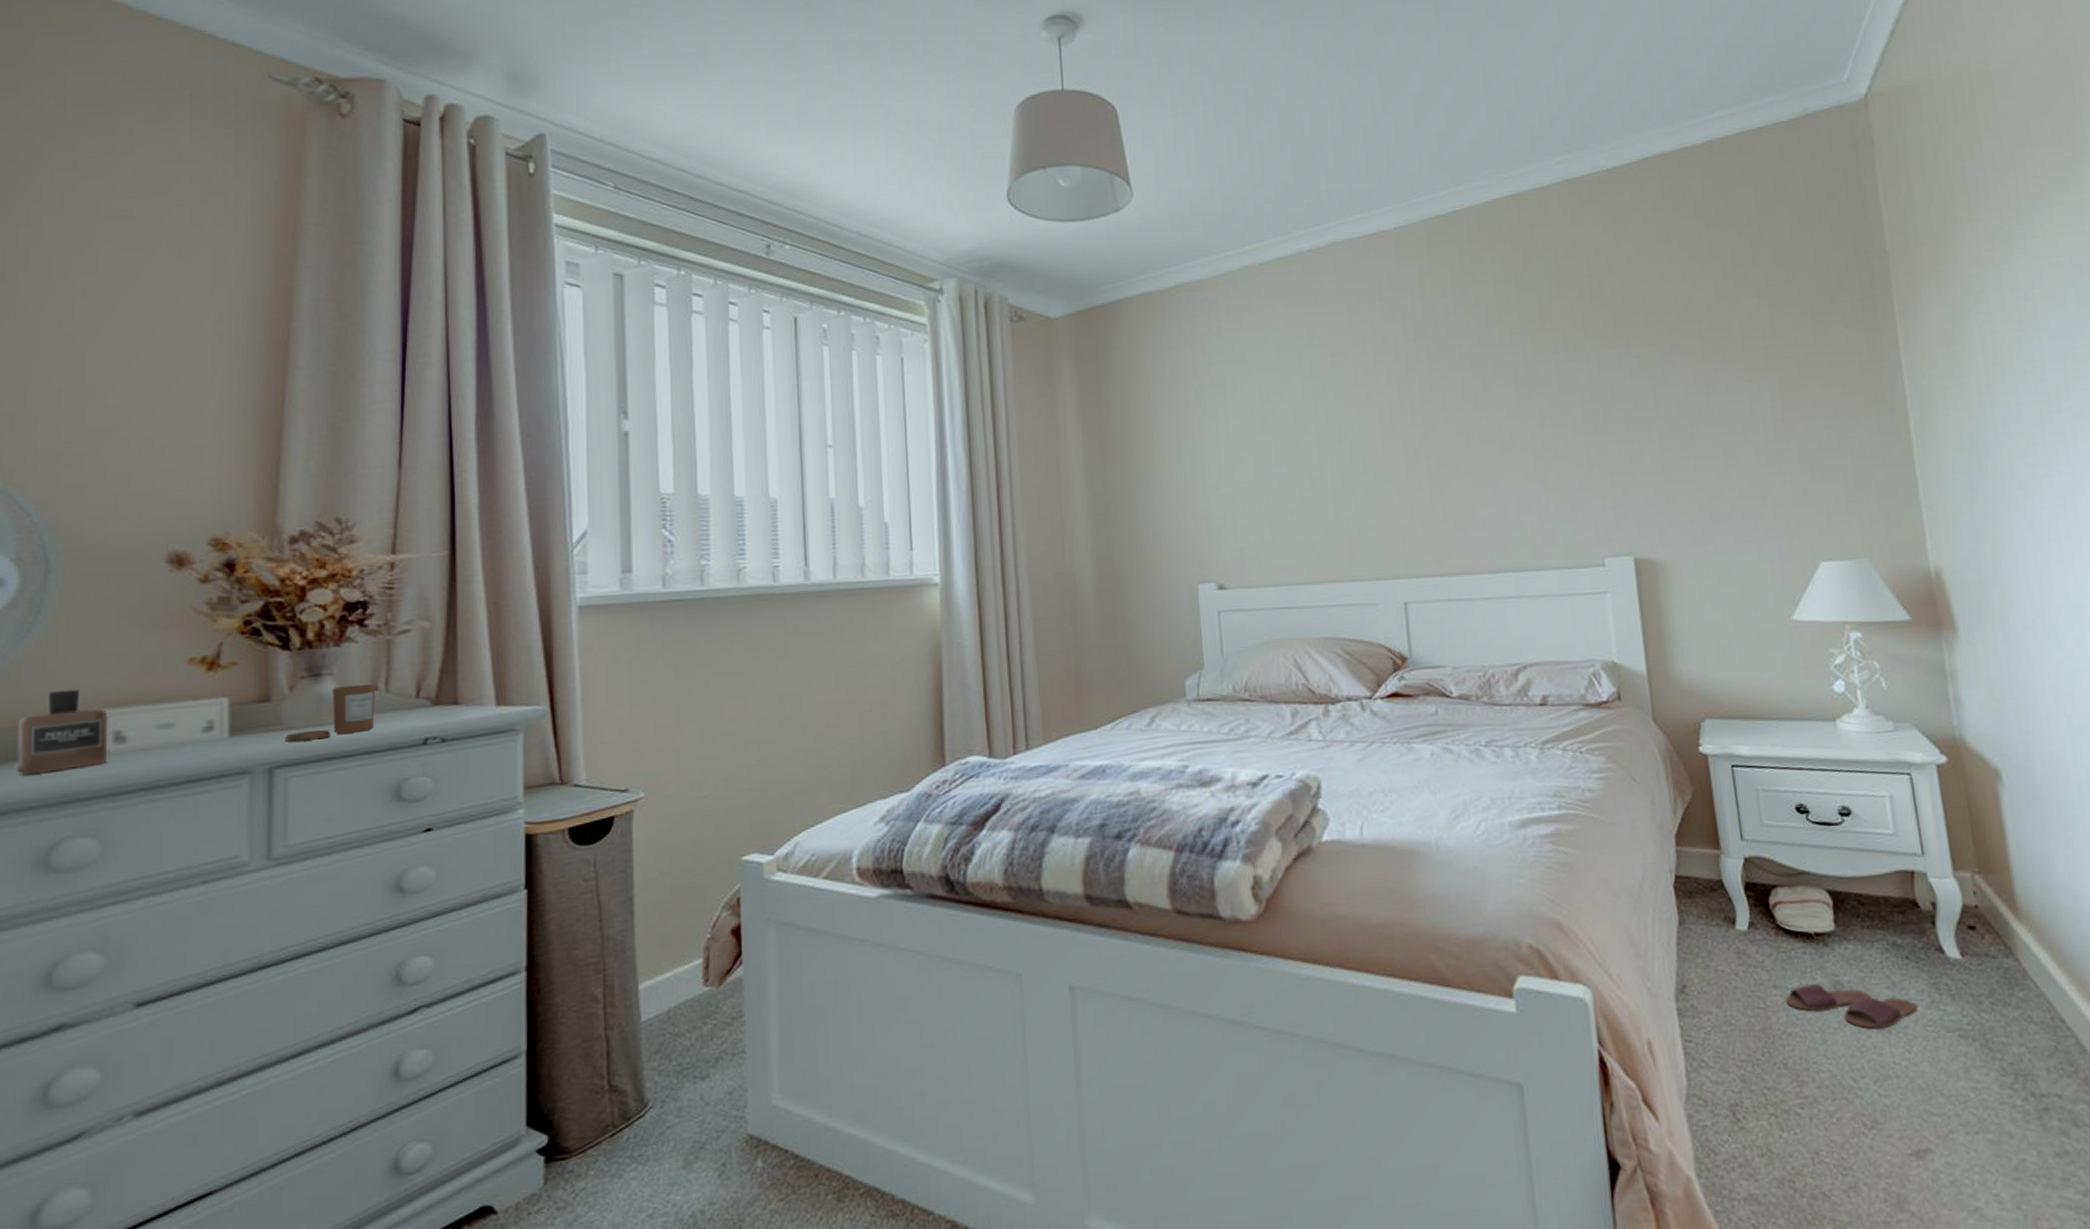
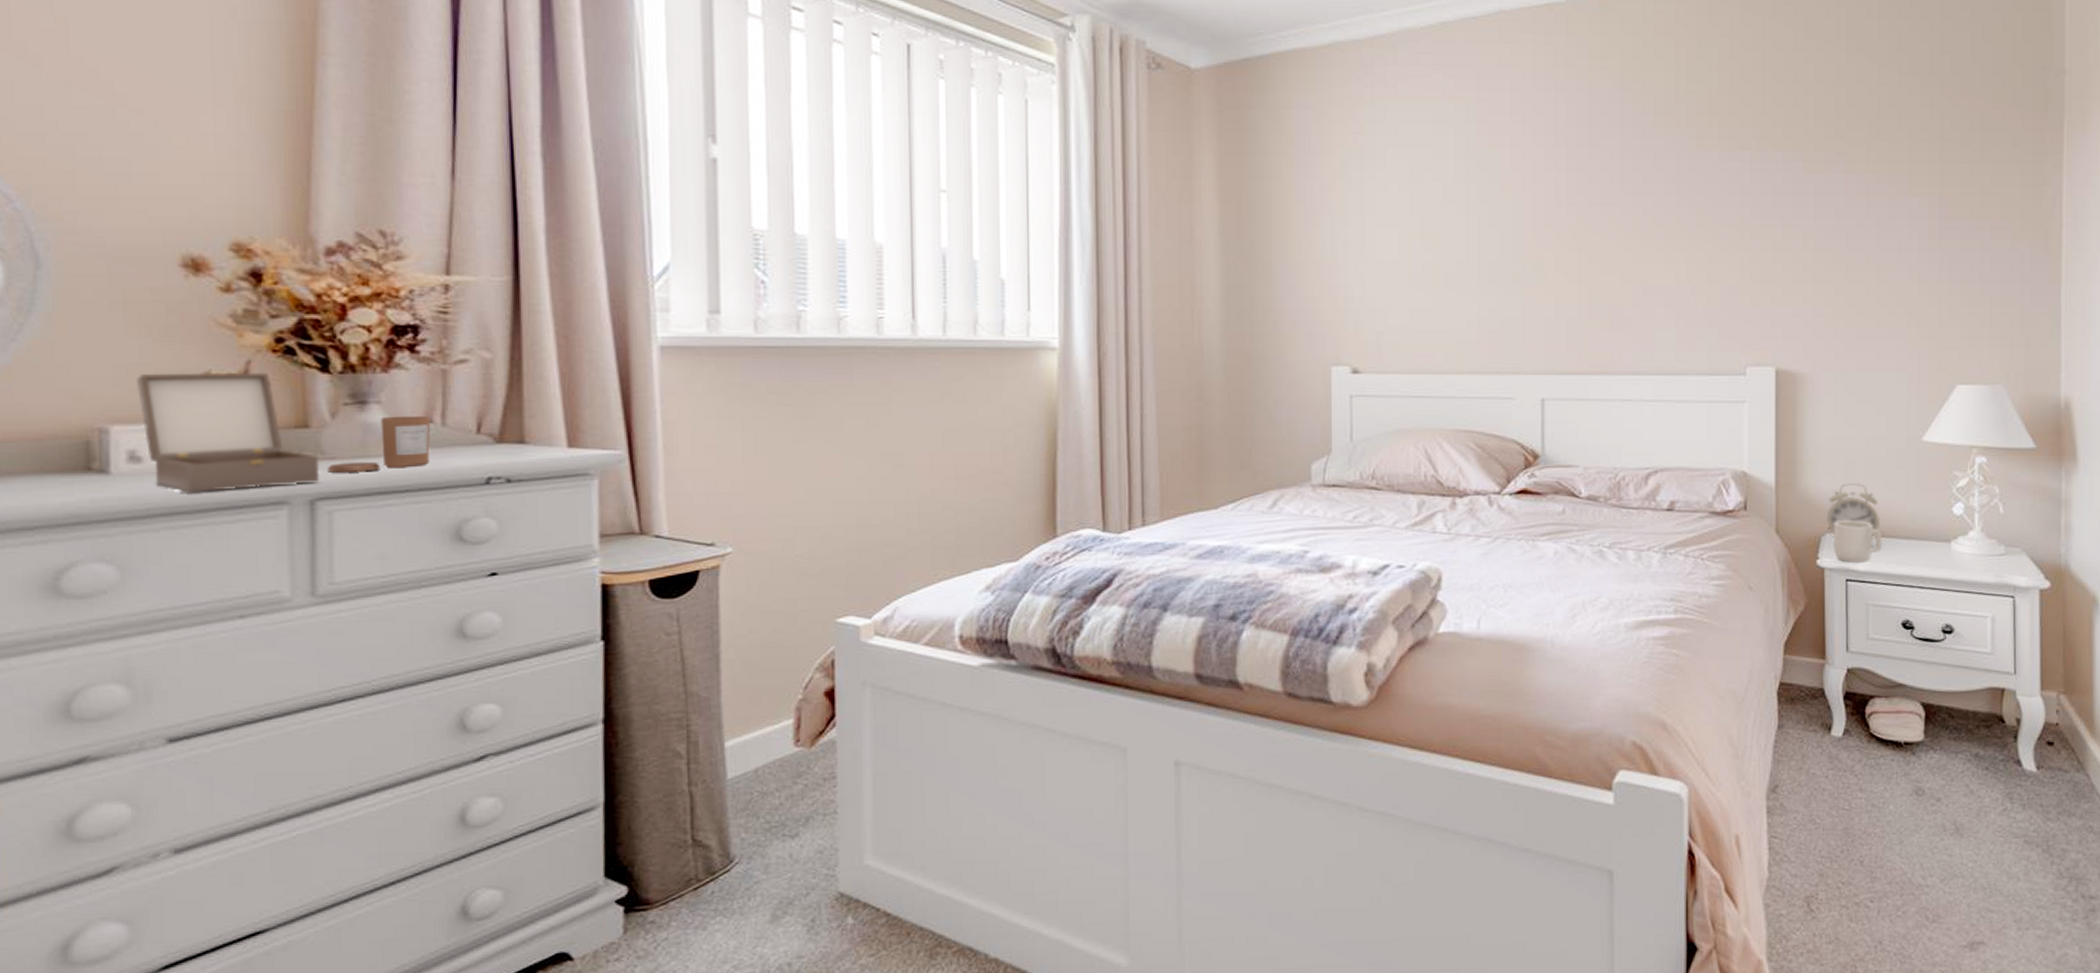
perfume: present [16,689,108,775] -> none [12,400,122,492]
jewelry box: none [125,652,278,768] -> present [137,369,320,494]
alarm clock: none [1703,666,1759,721] -> present [1826,482,1879,538]
mug: none [1712,704,1765,748] -> present [1833,519,1882,563]
slippers: present [1786,983,1918,1029] -> none [1870,789,1991,832]

